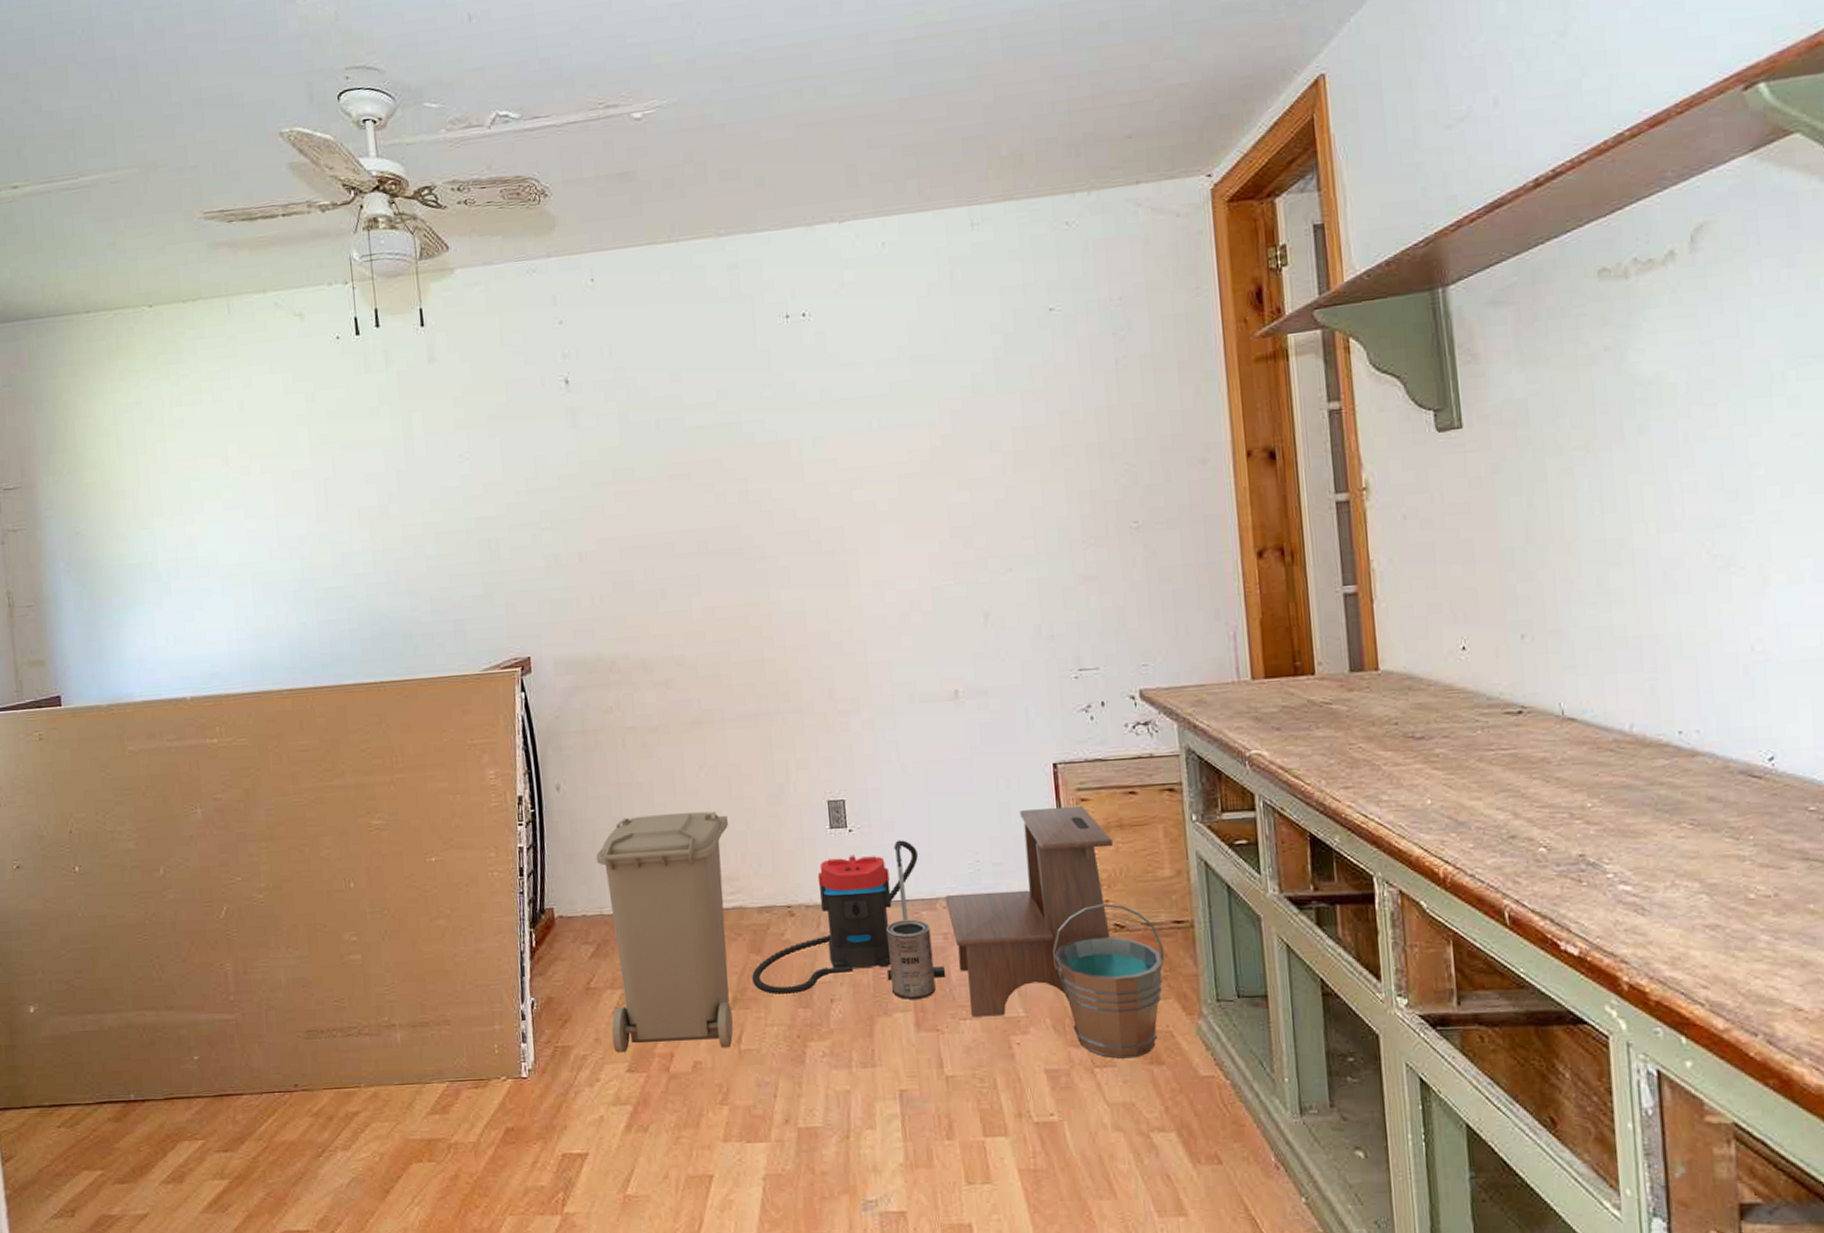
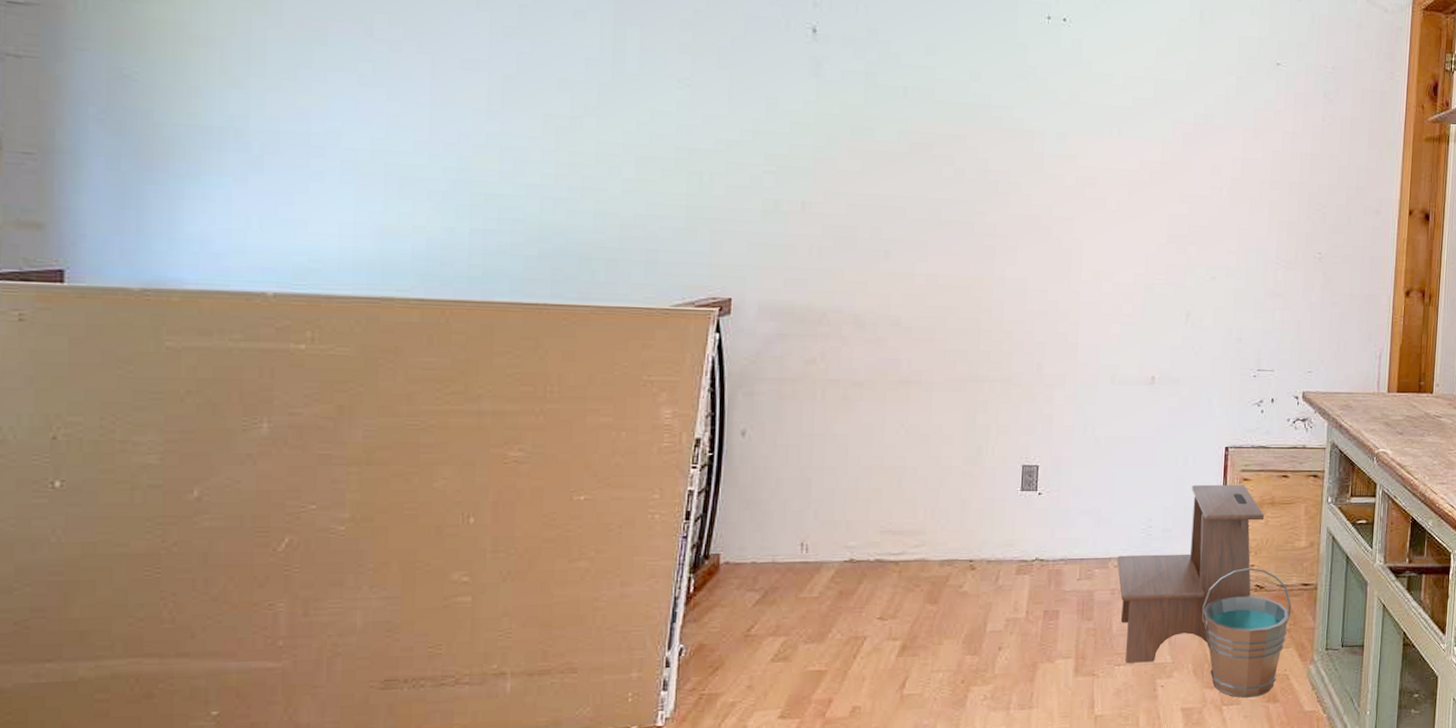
trash bin: present [596,811,734,1053] -> none [767,468,922,700]
vacuum cleaner: present [752,840,946,996] -> none [924,505,1109,643]
paint can: present [885,919,936,999] -> none [1057,576,1100,648]

